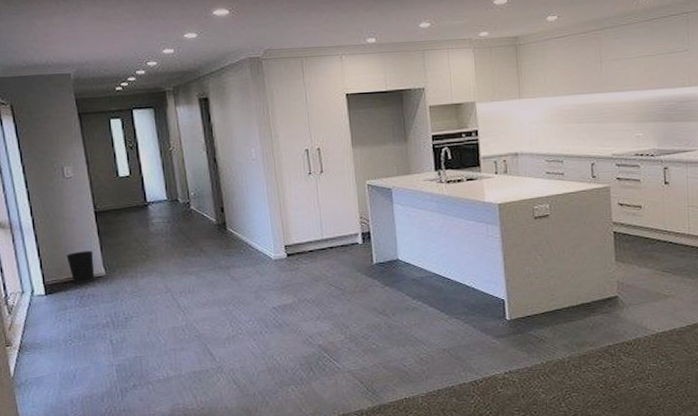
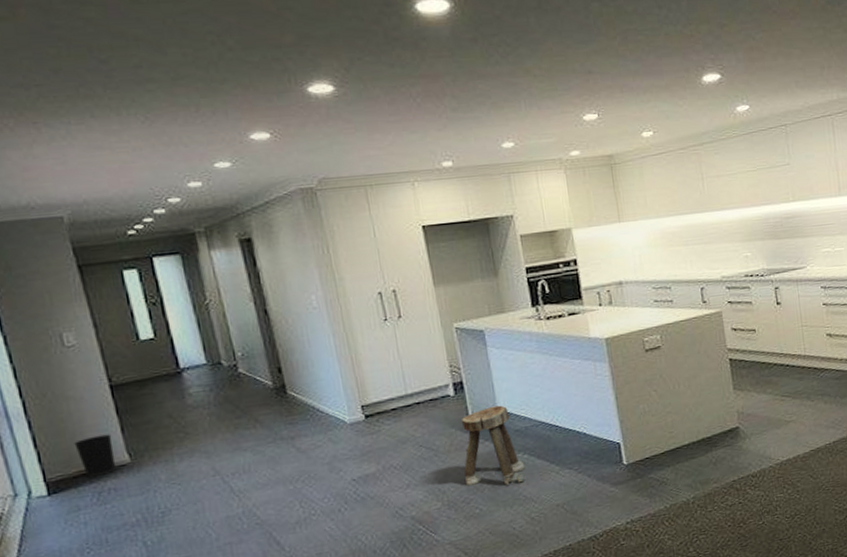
stool: none [366,256,418,327] -> present [461,405,525,486]

